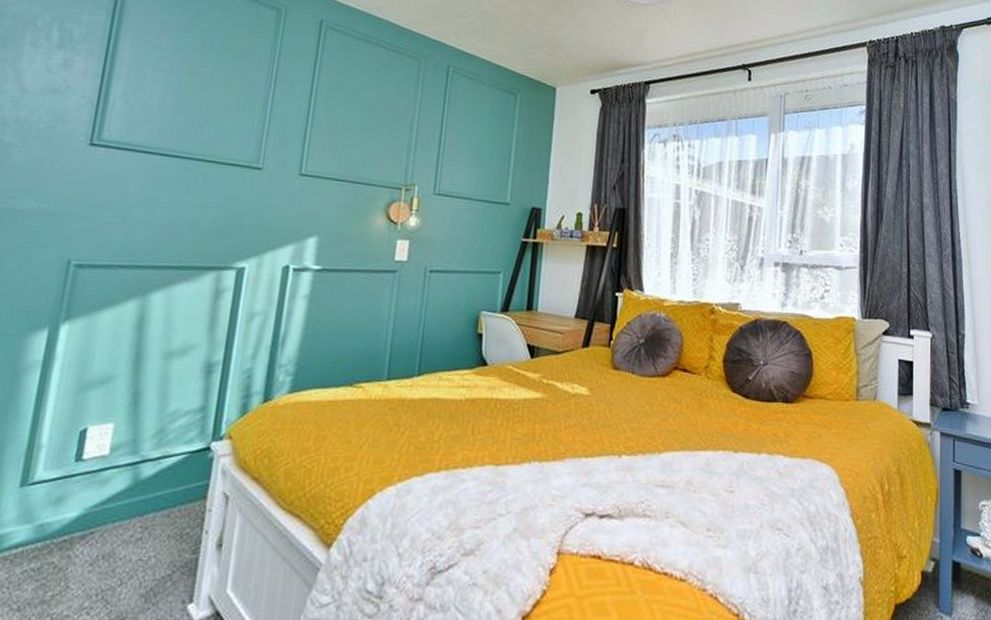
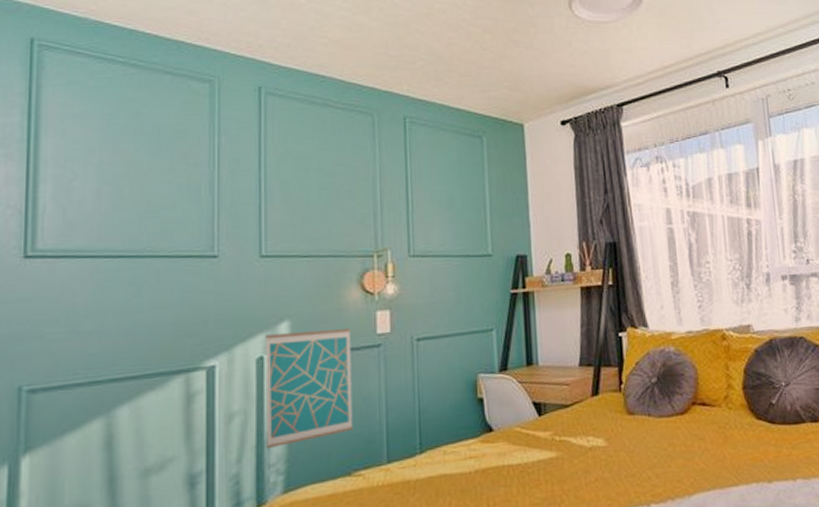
wall art: none [280,246,371,351] -> present [265,329,353,449]

